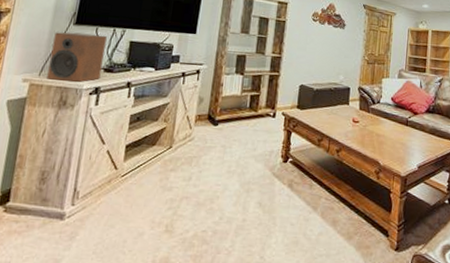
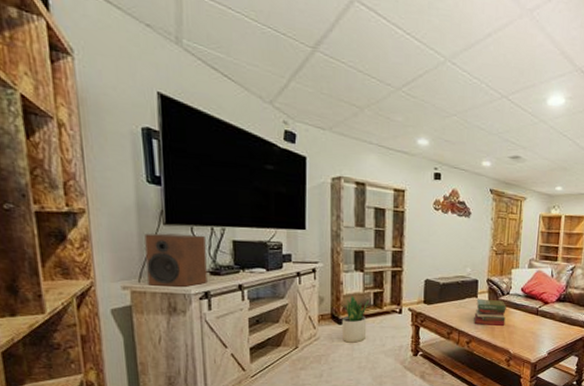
planter: none [216,97,246,146] -> present [341,295,370,343]
books: none [345,106,377,135] -> present [474,298,507,326]

